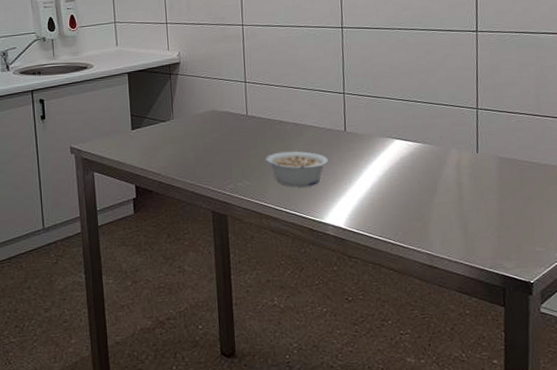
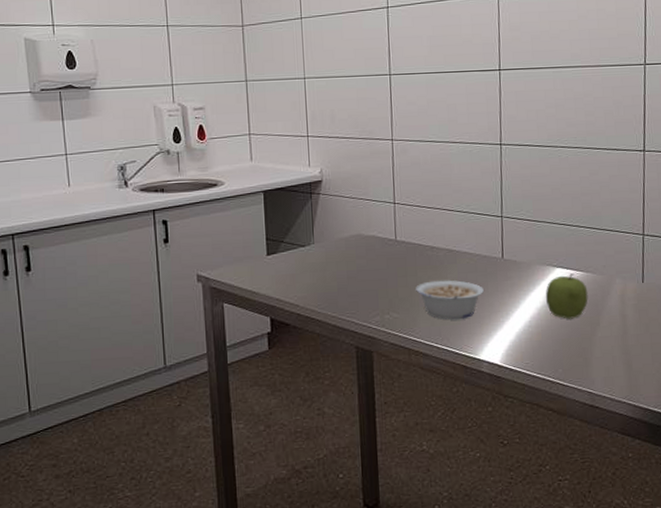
fruit: none [385,144,426,187] -> present [545,273,588,319]

